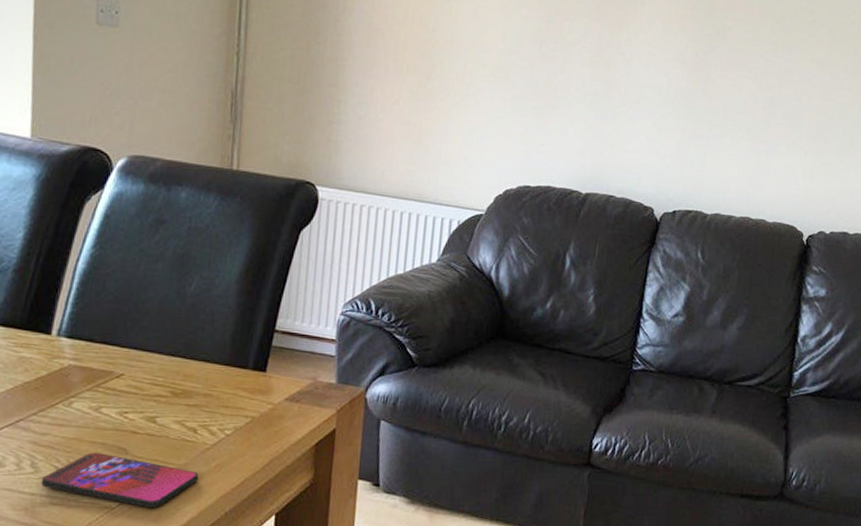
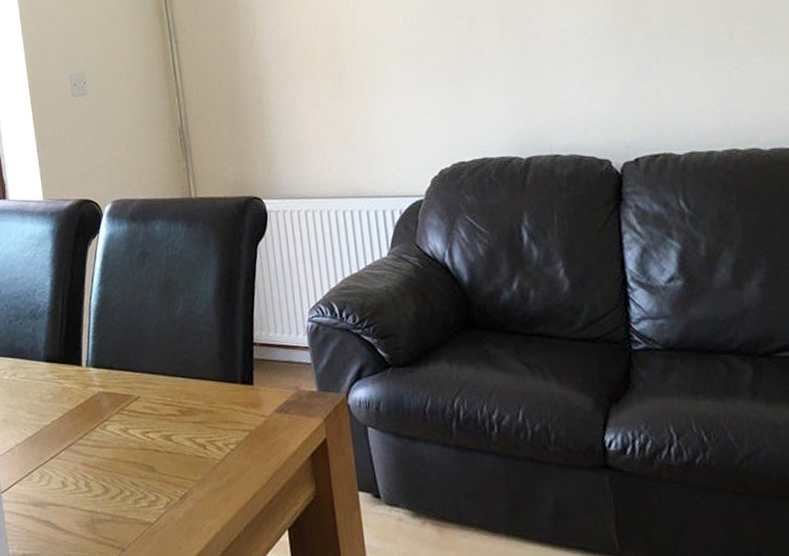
smartphone: present [41,452,198,508] -> none [94,471,215,523]

